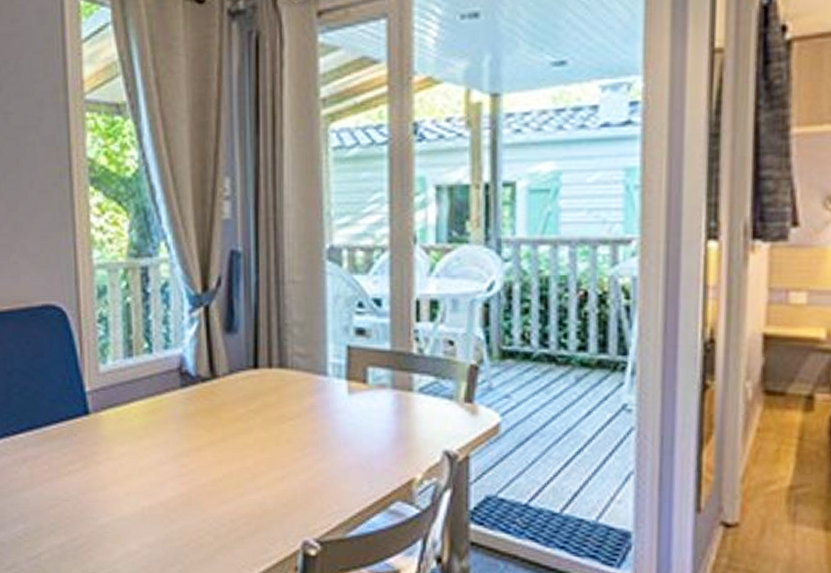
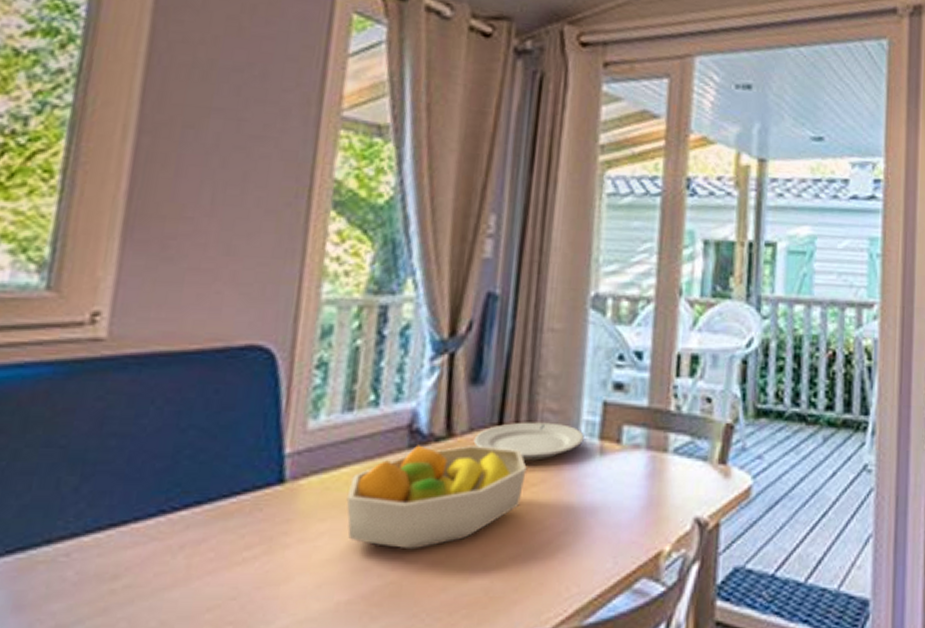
fruit bowl: none [138,384,283,469] -> present [346,445,527,550]
plate: none [234,365,332,398] -> present [473,422,584,461]

